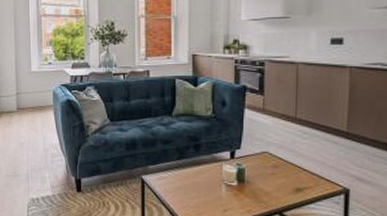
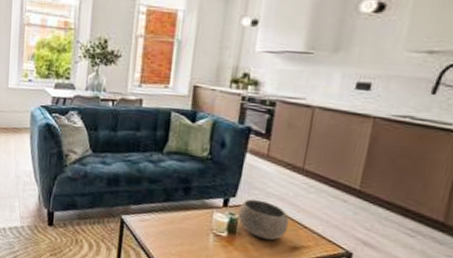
bowl: none [244,149,290,185] -> present [237,199,289,241]

